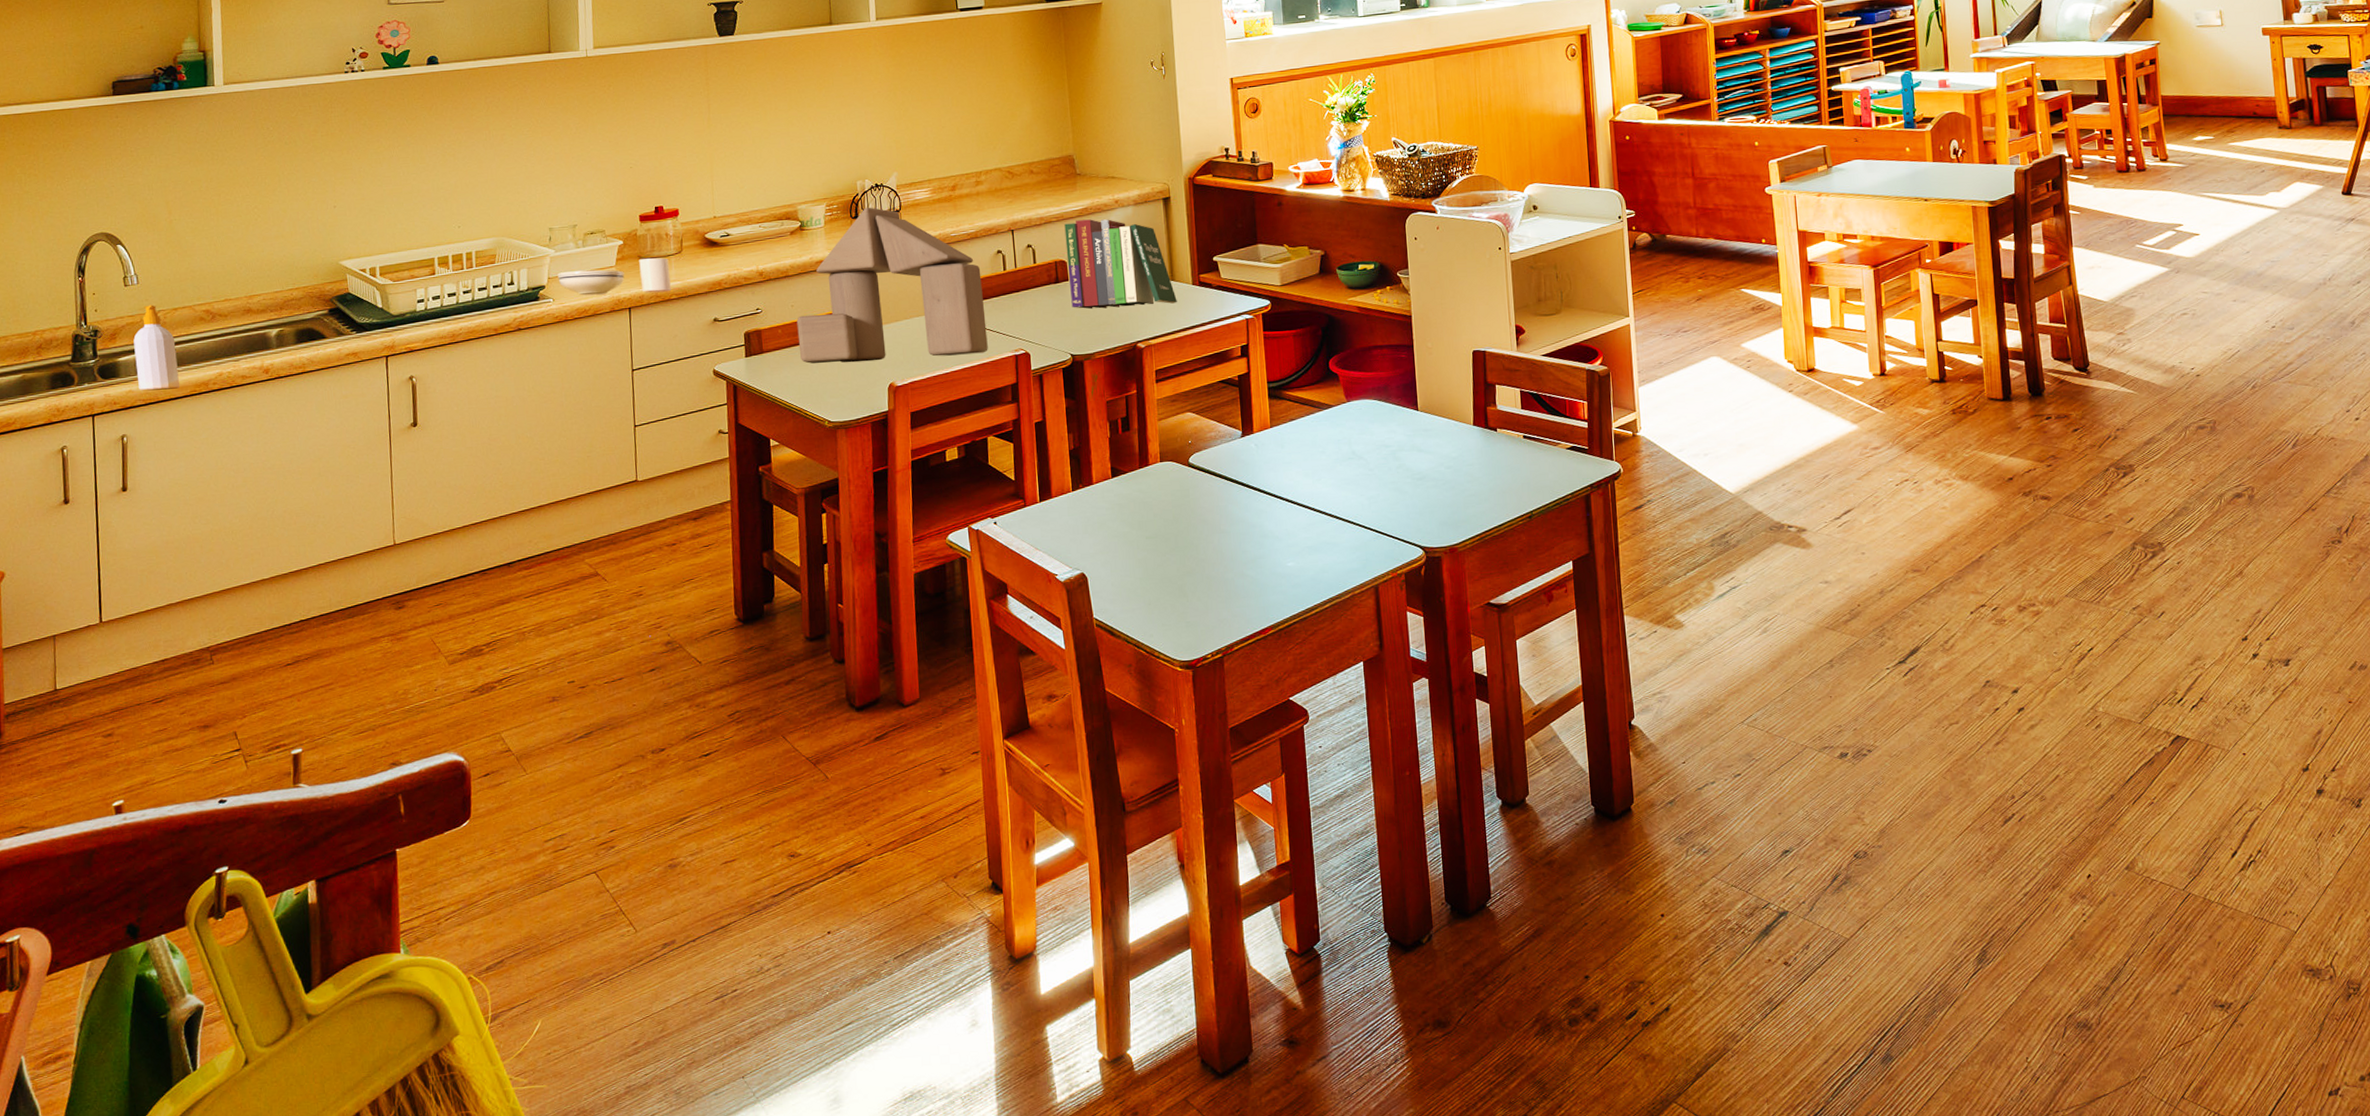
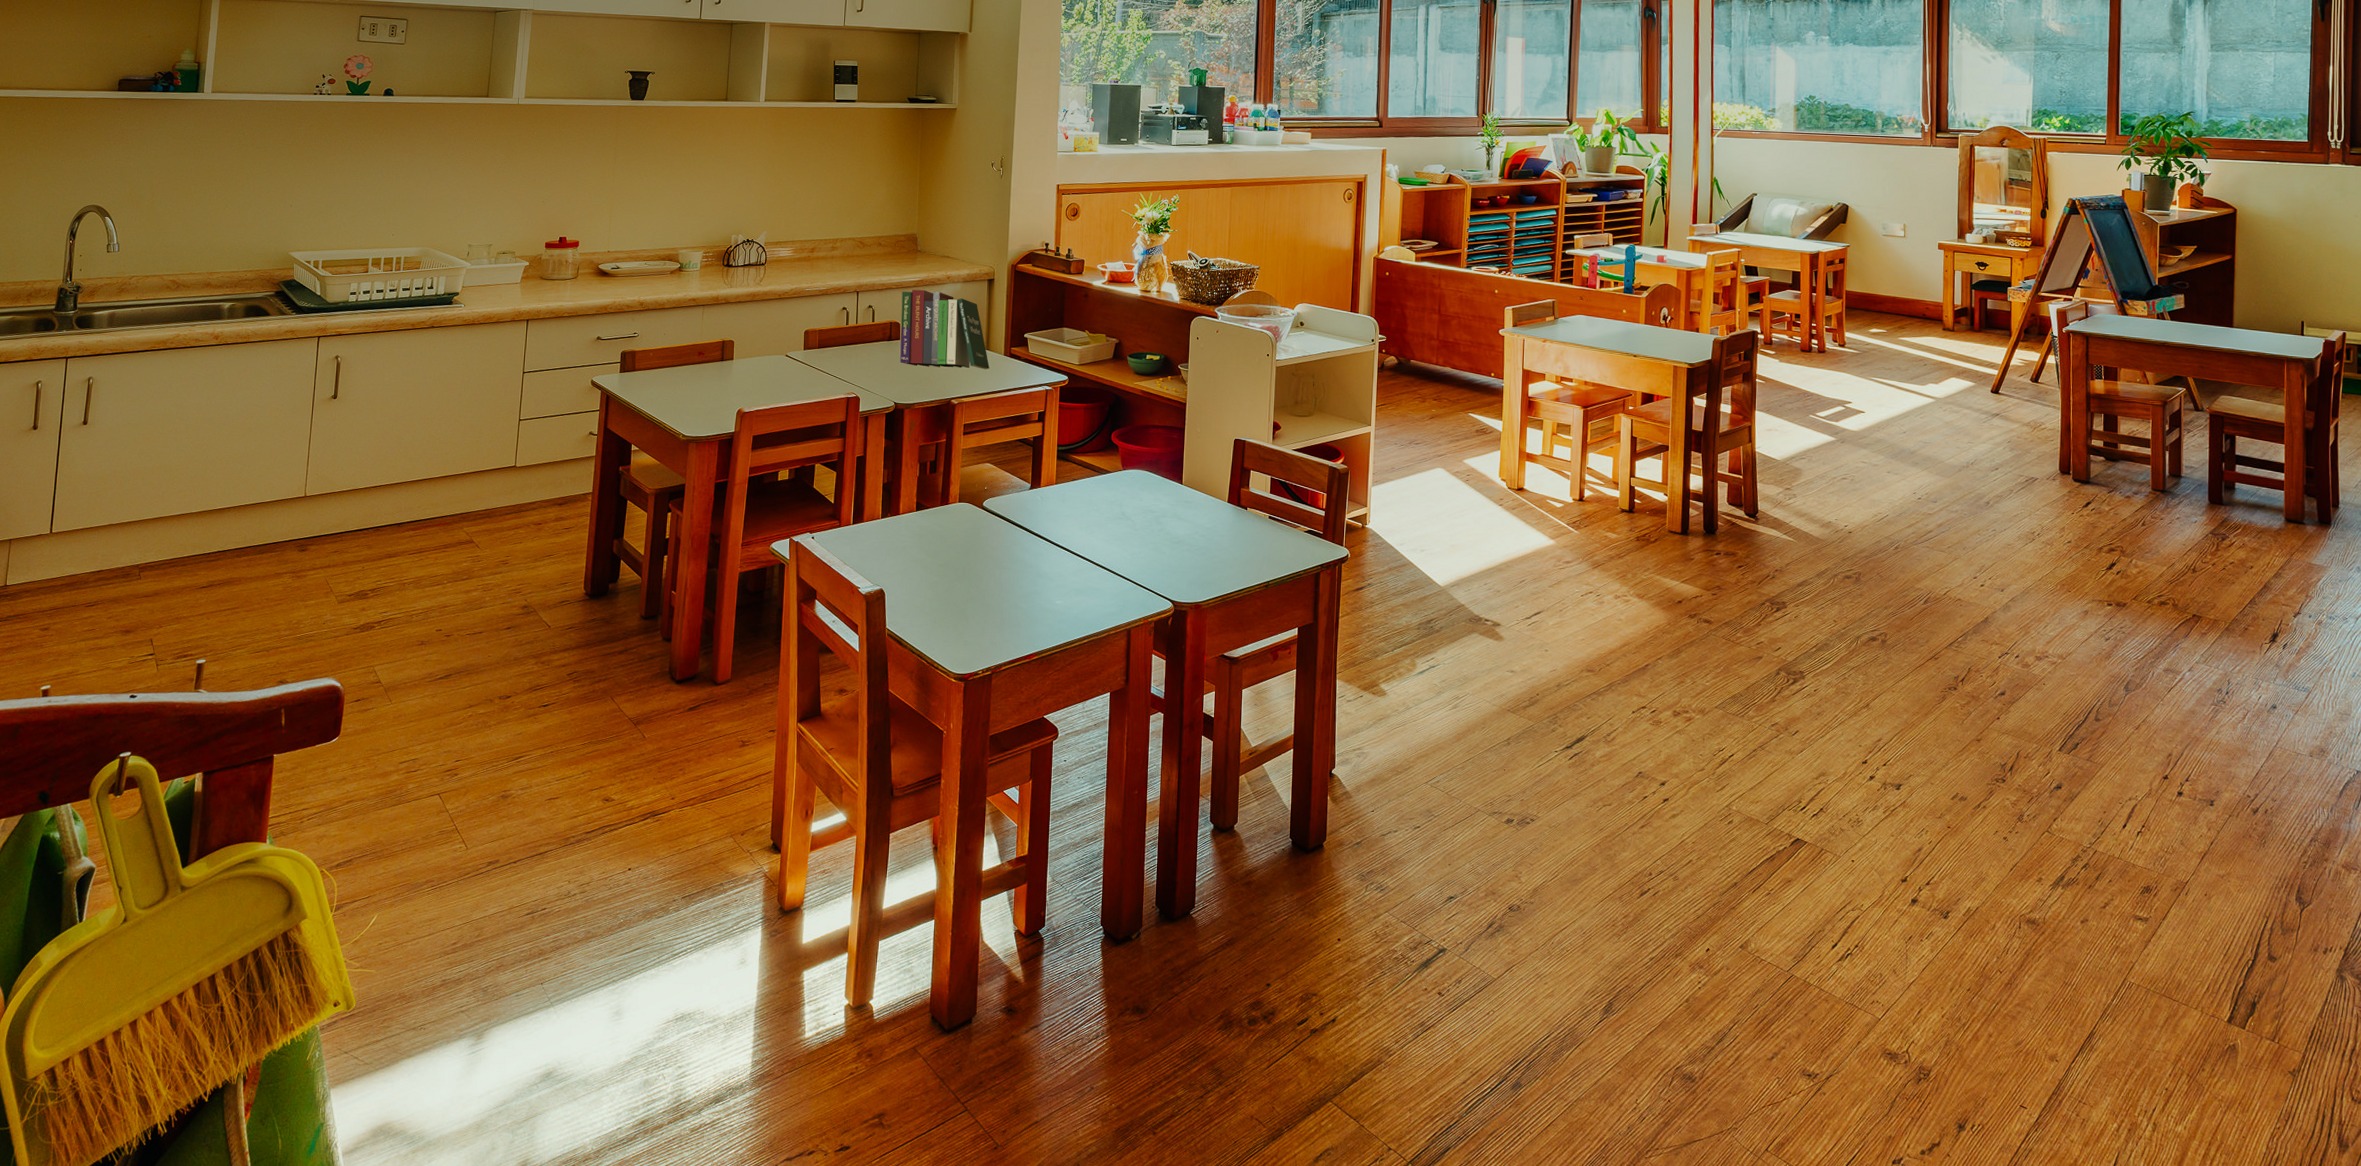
soap bottle: present [133,304,179,391] -> none [108,270,144,343]
bowl: present [557,269,625,296] -> none [470,283,527,306]
cup: present [639,257,671,293] -> none [539,280,565,310]
wooden blocks: present [796,207,988,364] -> none [666,258,827,393]

